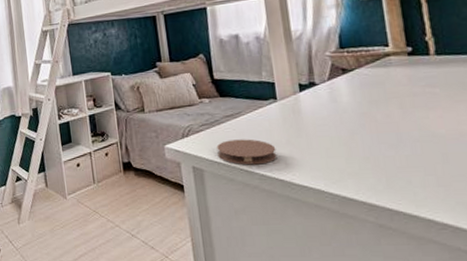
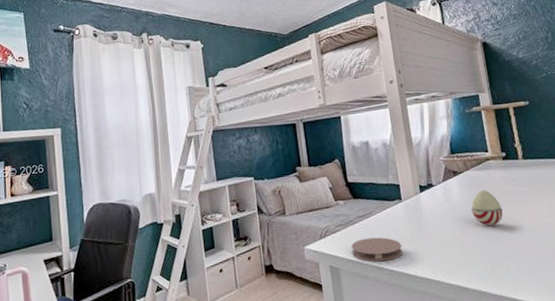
decorative egg: none [363,90,405,132] -> present [471,189,503,226]

